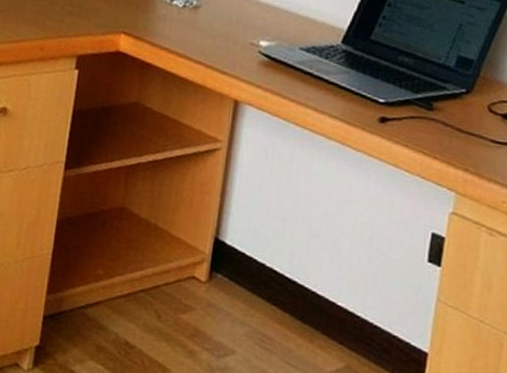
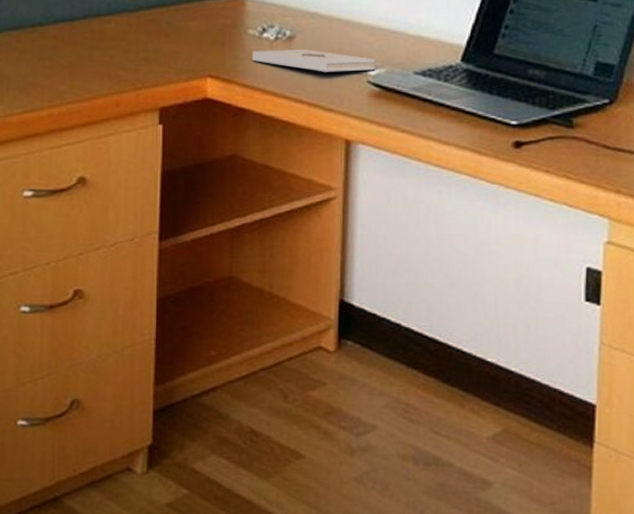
notepad: none [162,15,268,43] -> present [252,49,376,72]

